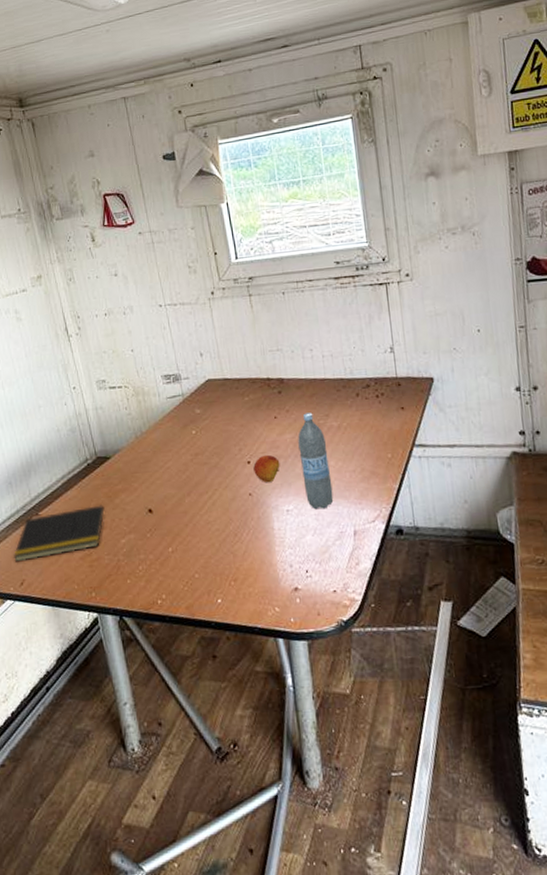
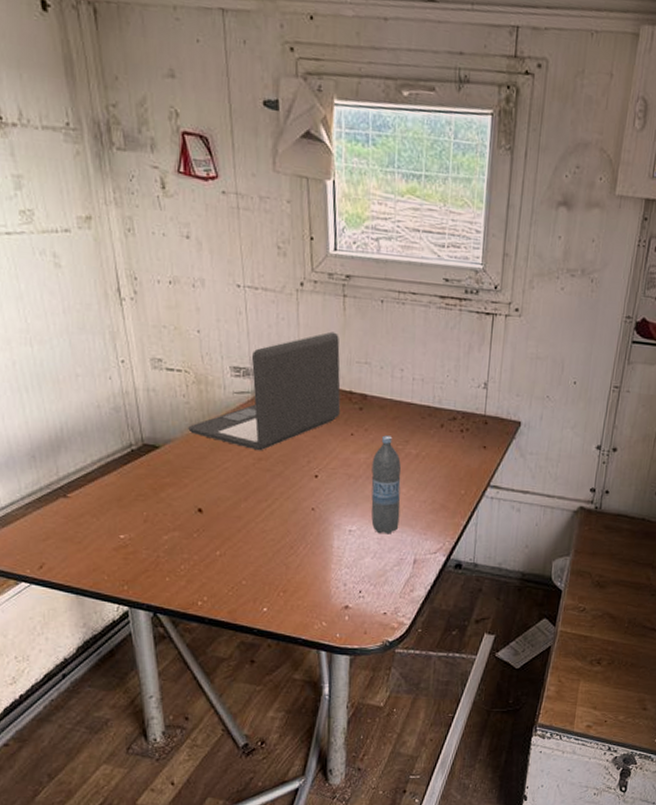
notepad: present [14,505,105,562] -> none [33,495,147,544]
laptop: none [132,328,262,447] -> present [188,331,341,451]
fruit: present [253,454,280,483] -> none [320,471,350,501]

